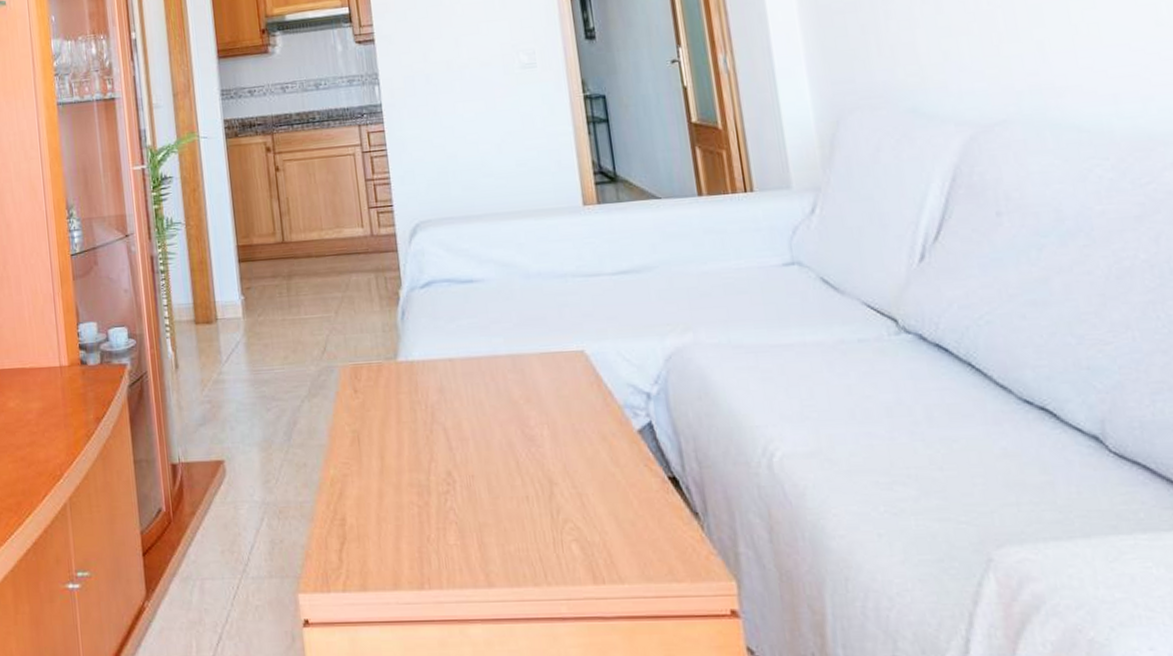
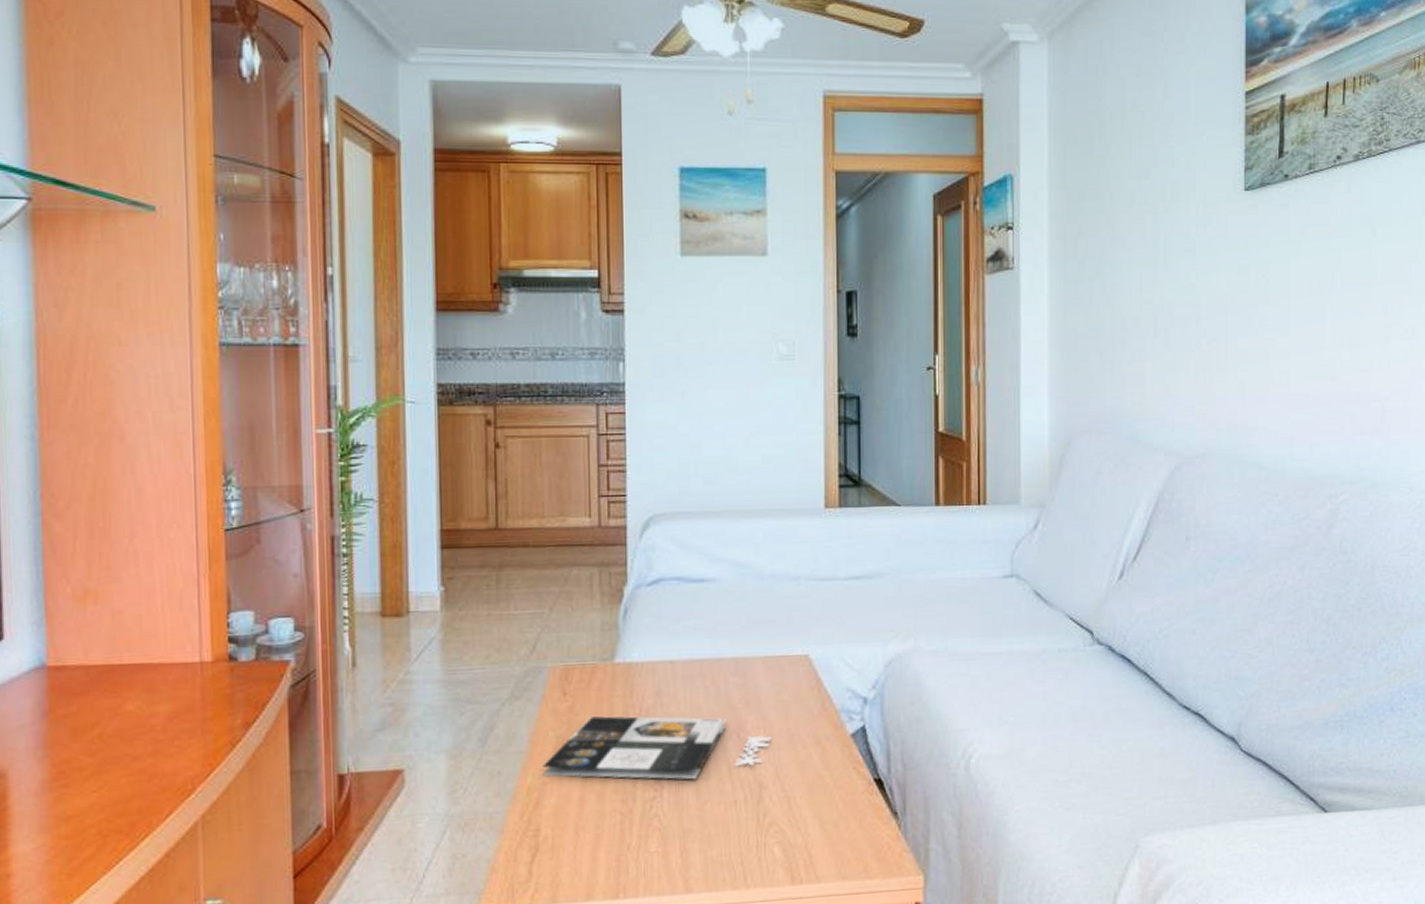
magazine: none [342,411,556,475] -> present [542,715,772,780]

